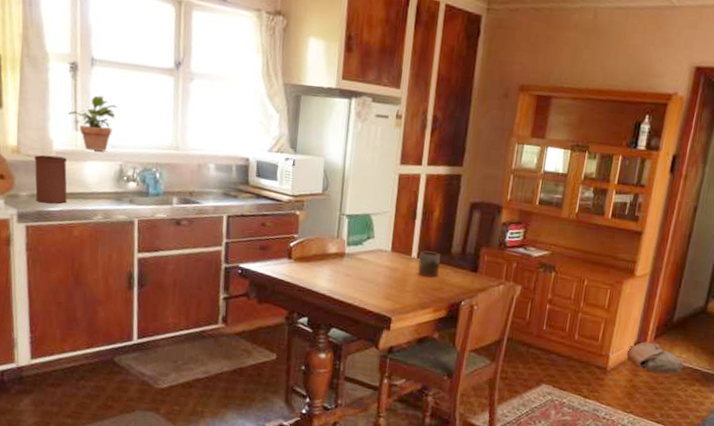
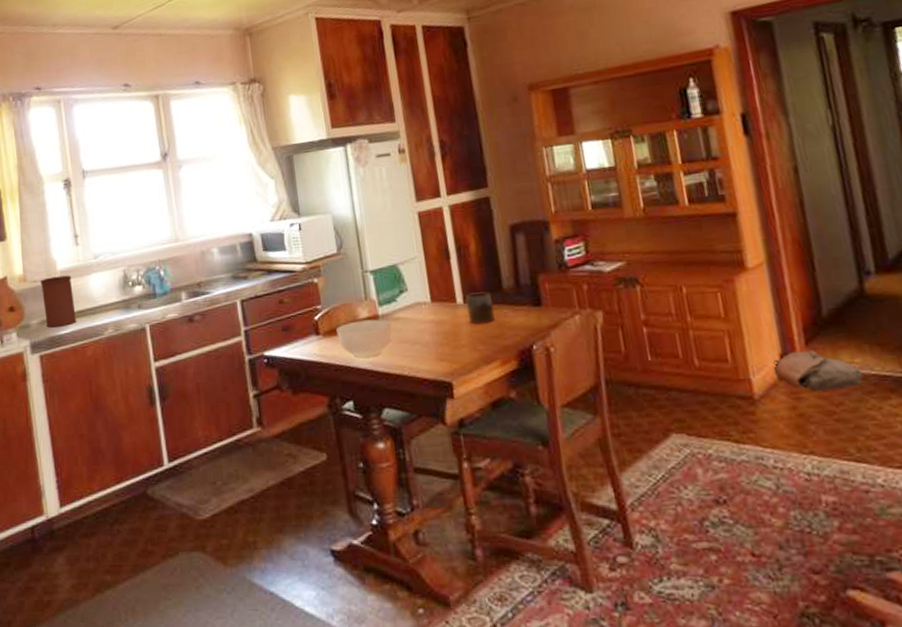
potted plant: present [67,95,117,152] -> none [66,205,113,263]
bowl: none [306,253,354,287] -> present [336,319,392,359]

